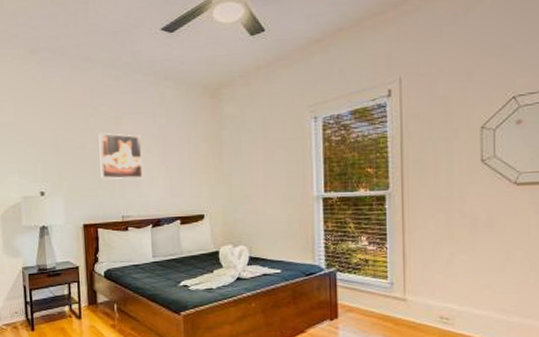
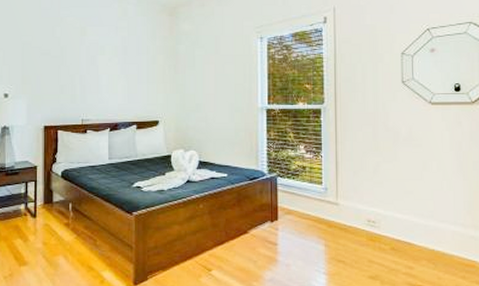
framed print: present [99,133,143,180] -> none [64,41,103,86]

